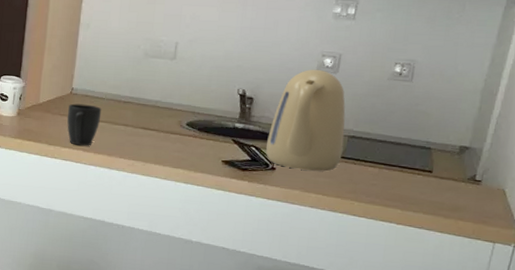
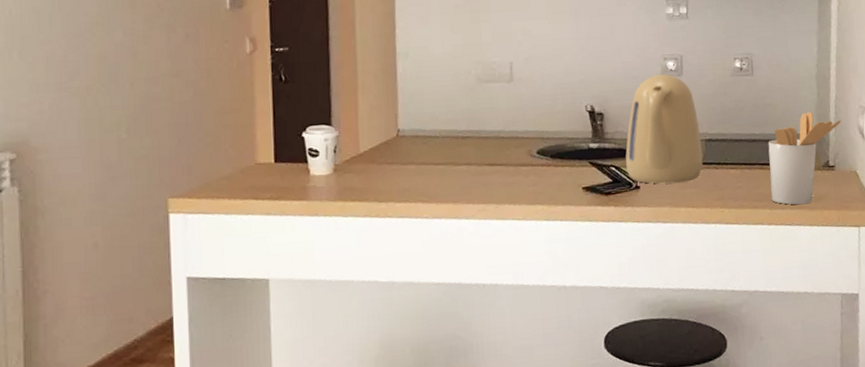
mug: present [67,103,102,146] -> none [396,146,438,197]
utensil holder: none [405,124,500,212] -> present [768,112,841,205]

